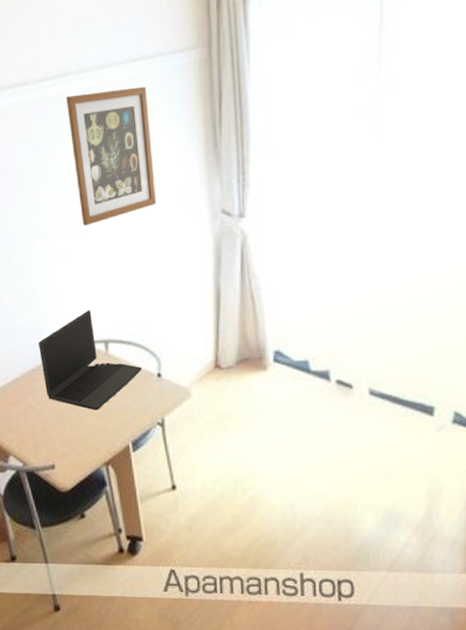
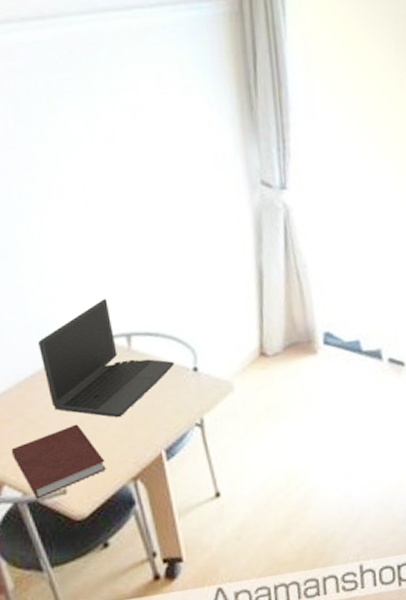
notebook: none [16,412,85,470] -> present [11,424,106,499]
wall art: present [66,86,157,226] -> none [64,37,185,198]

